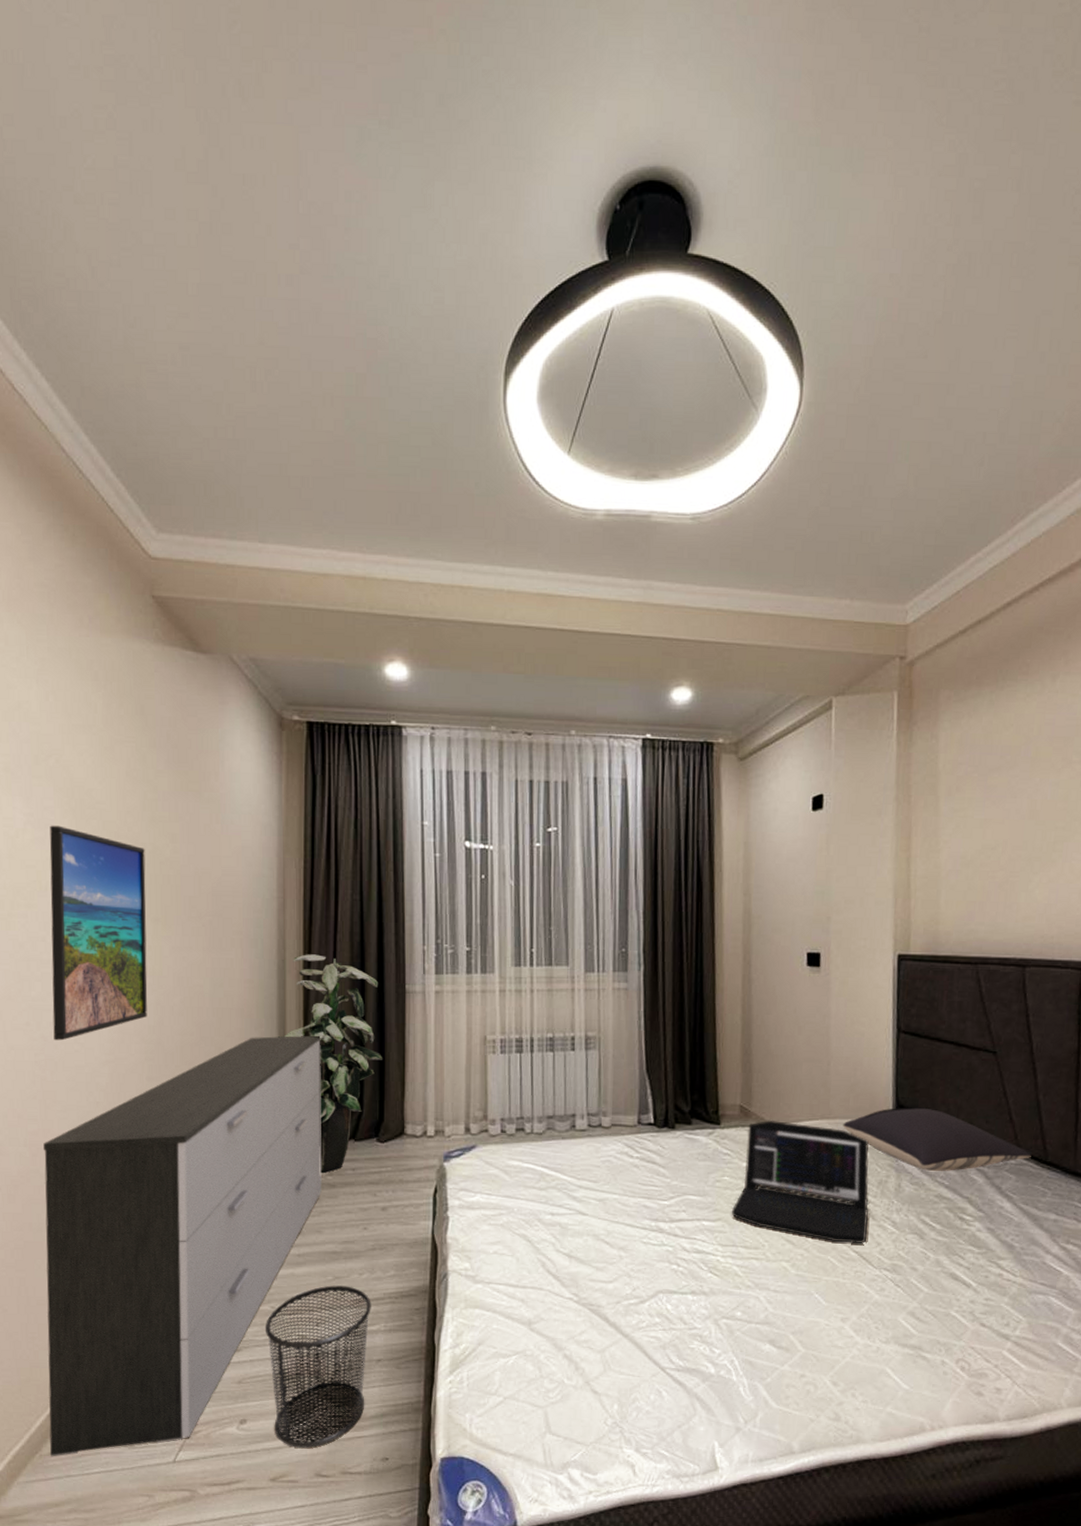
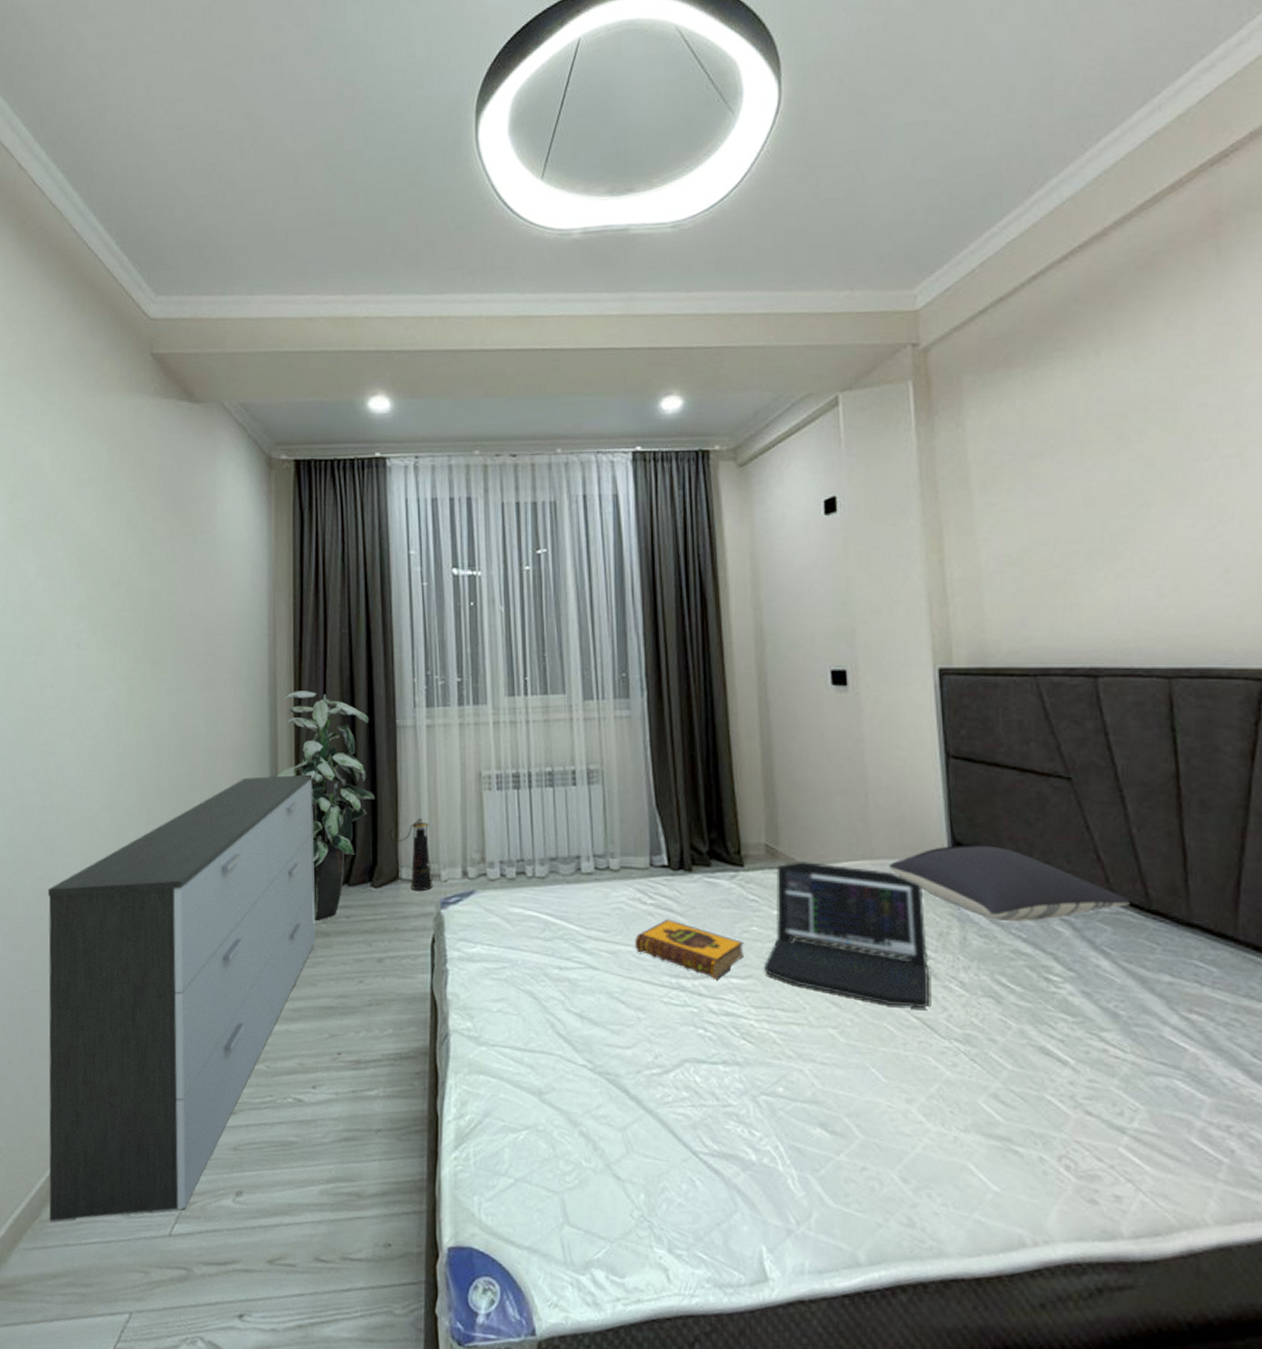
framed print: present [49,825,148,1041] -> none [58,575,146,785]
waste bin: present [265,1285,371,1448] -> none [260,1044,369,1227]
lantern: none [396,1078,437,1146] -> present [389,817,433,891]
hardback book: none [621,1170,716,1222] -> present [635,919,744,979]

